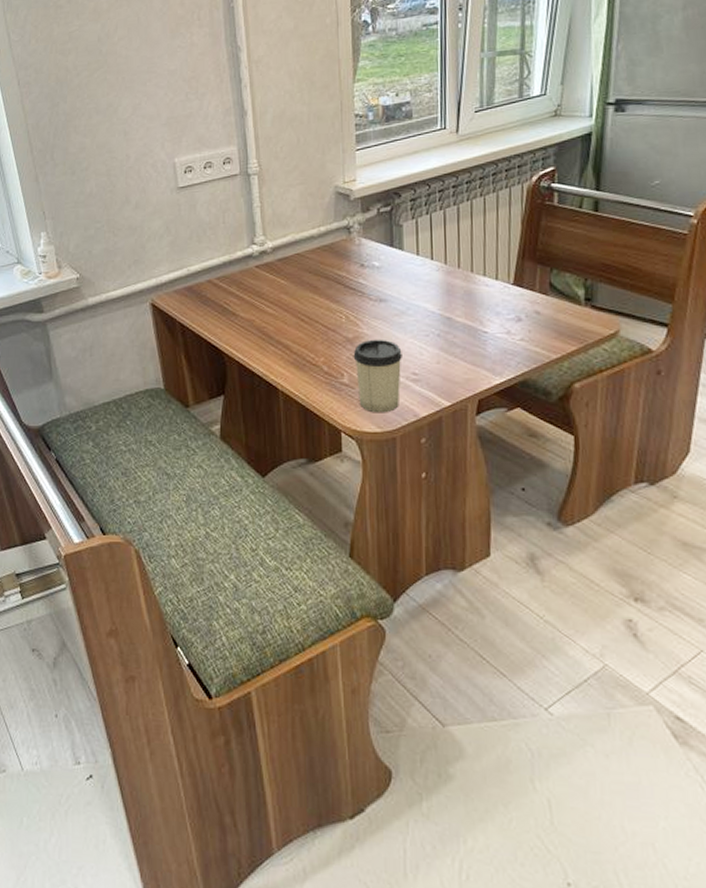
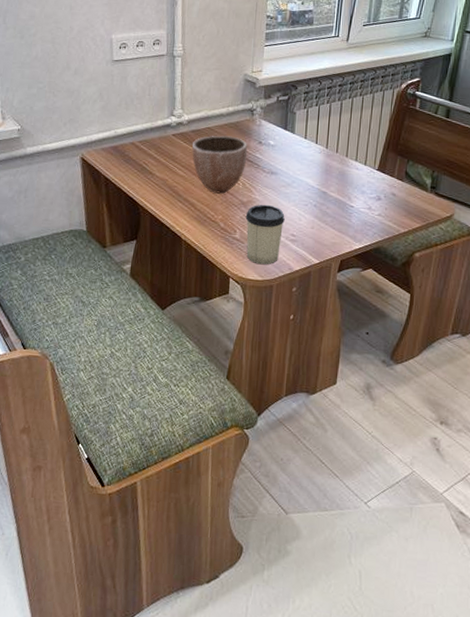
decorative bowl: none [279,261,348,331] -> present [191,135,248,194]

